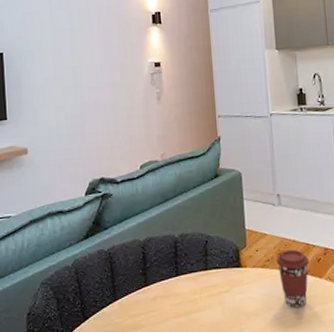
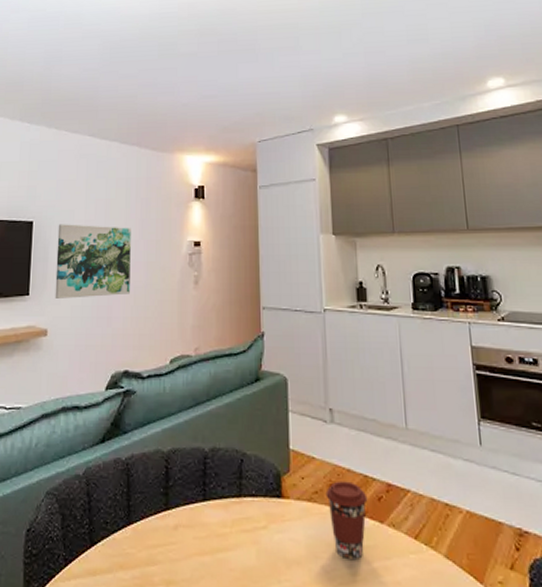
wall art: none [27,53,100,121] -> present [55,224,131,298]

